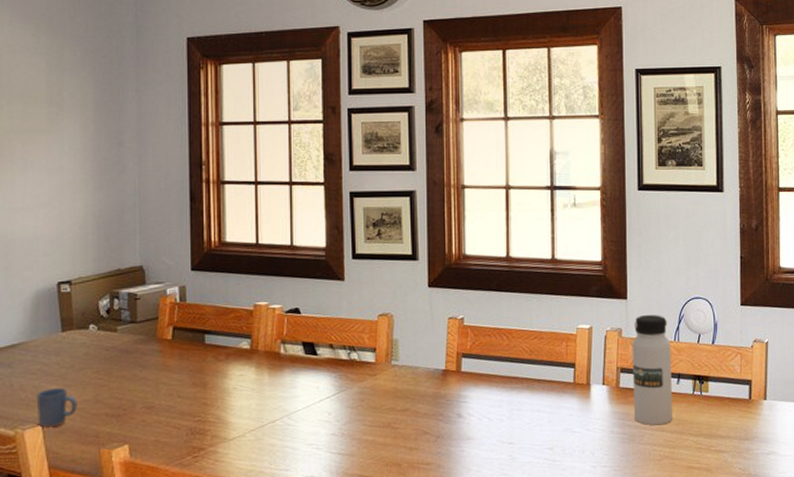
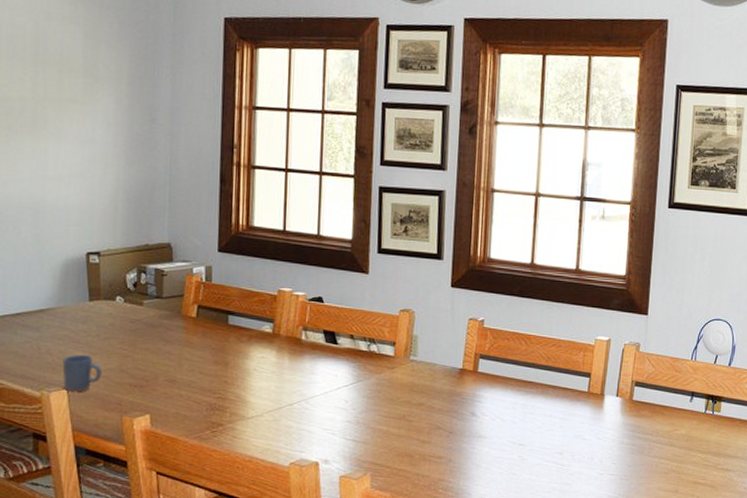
water bottle: present [632,314,673,426] -> none [645,331,688,440]

